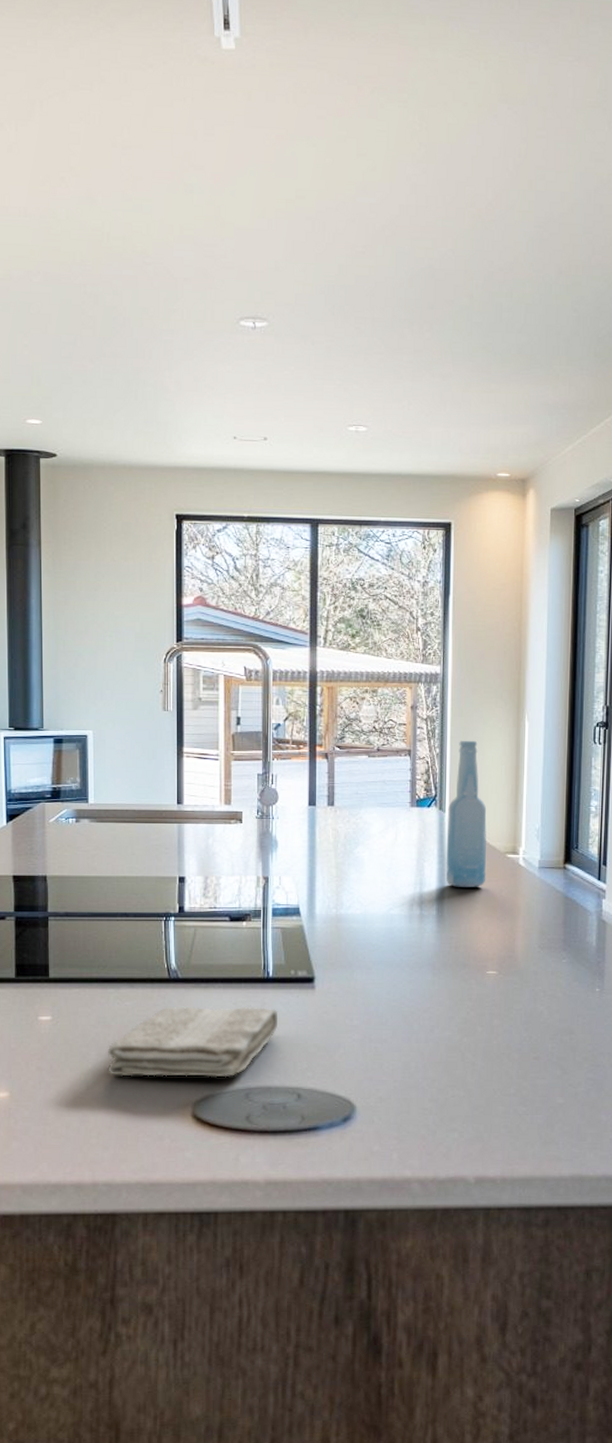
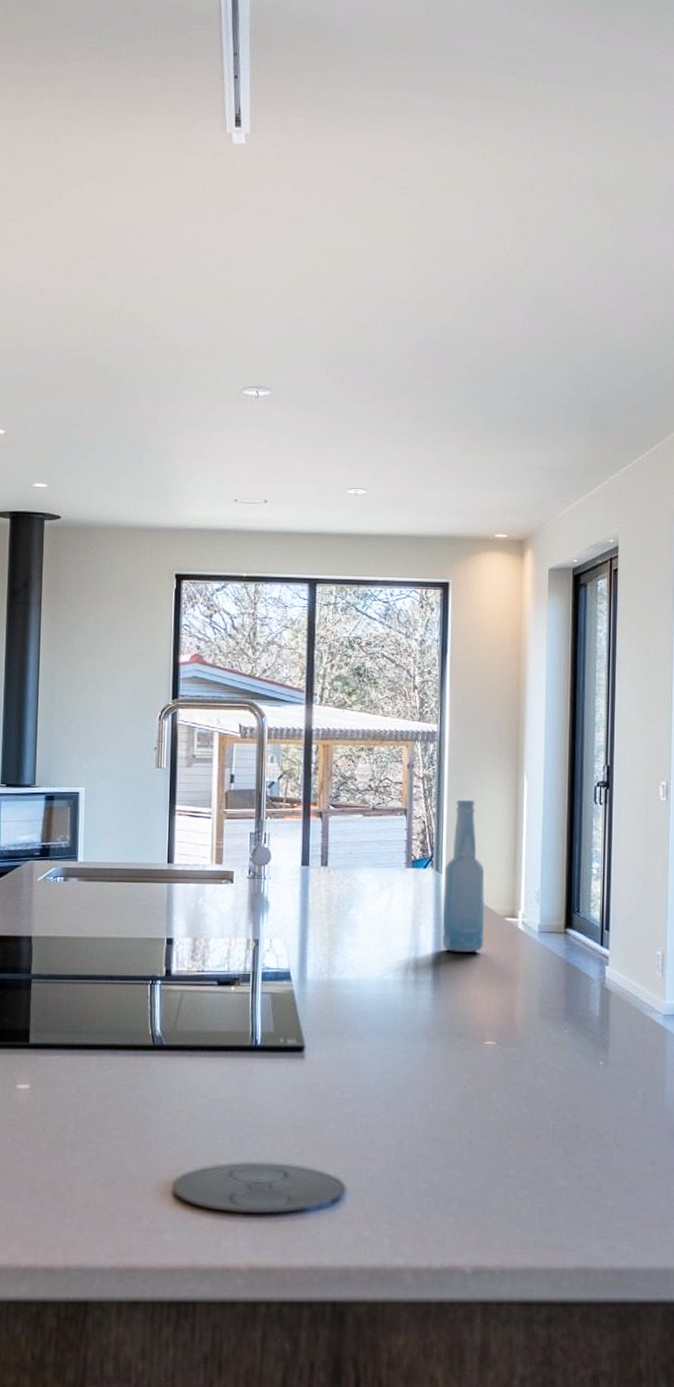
washcloth: present [107,1006,279,1078] -> none [86,1075,266,1153]

